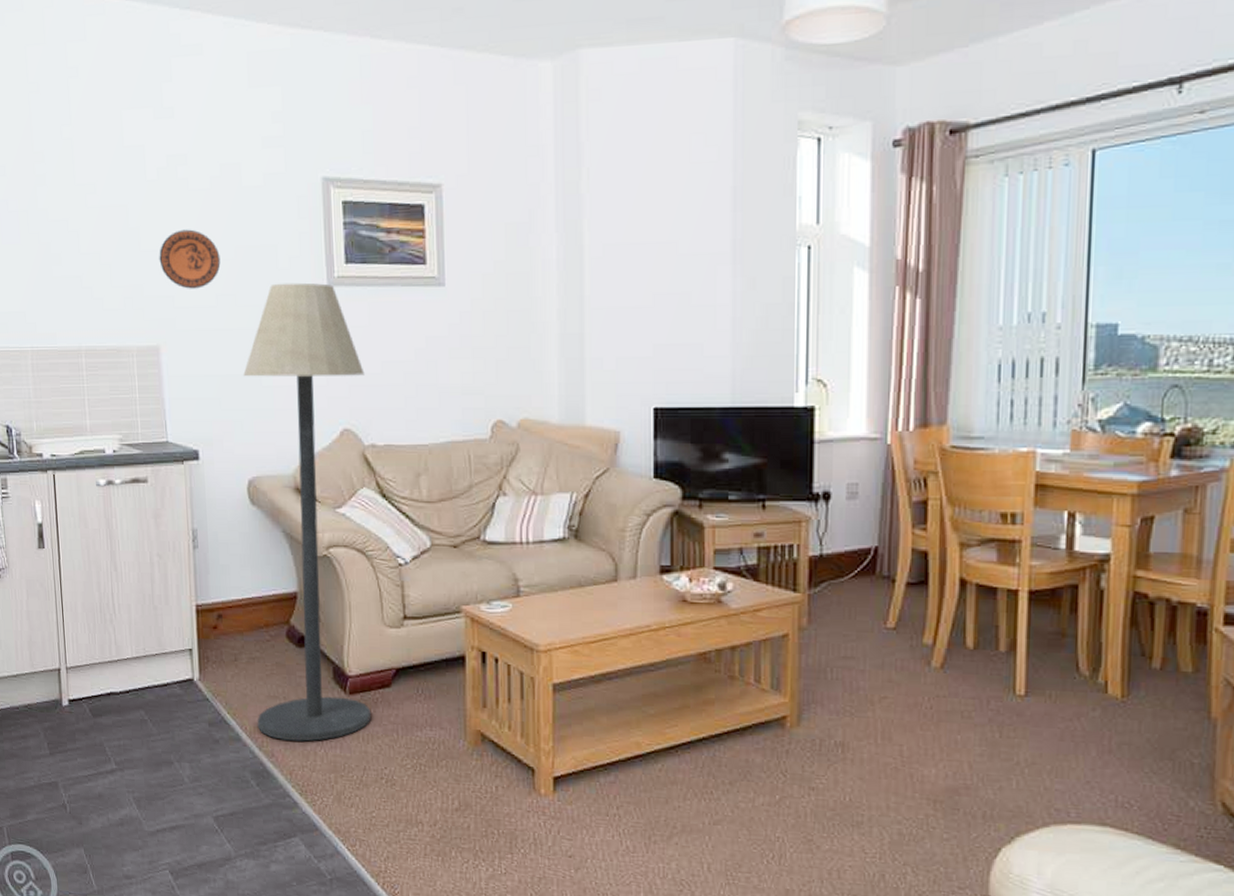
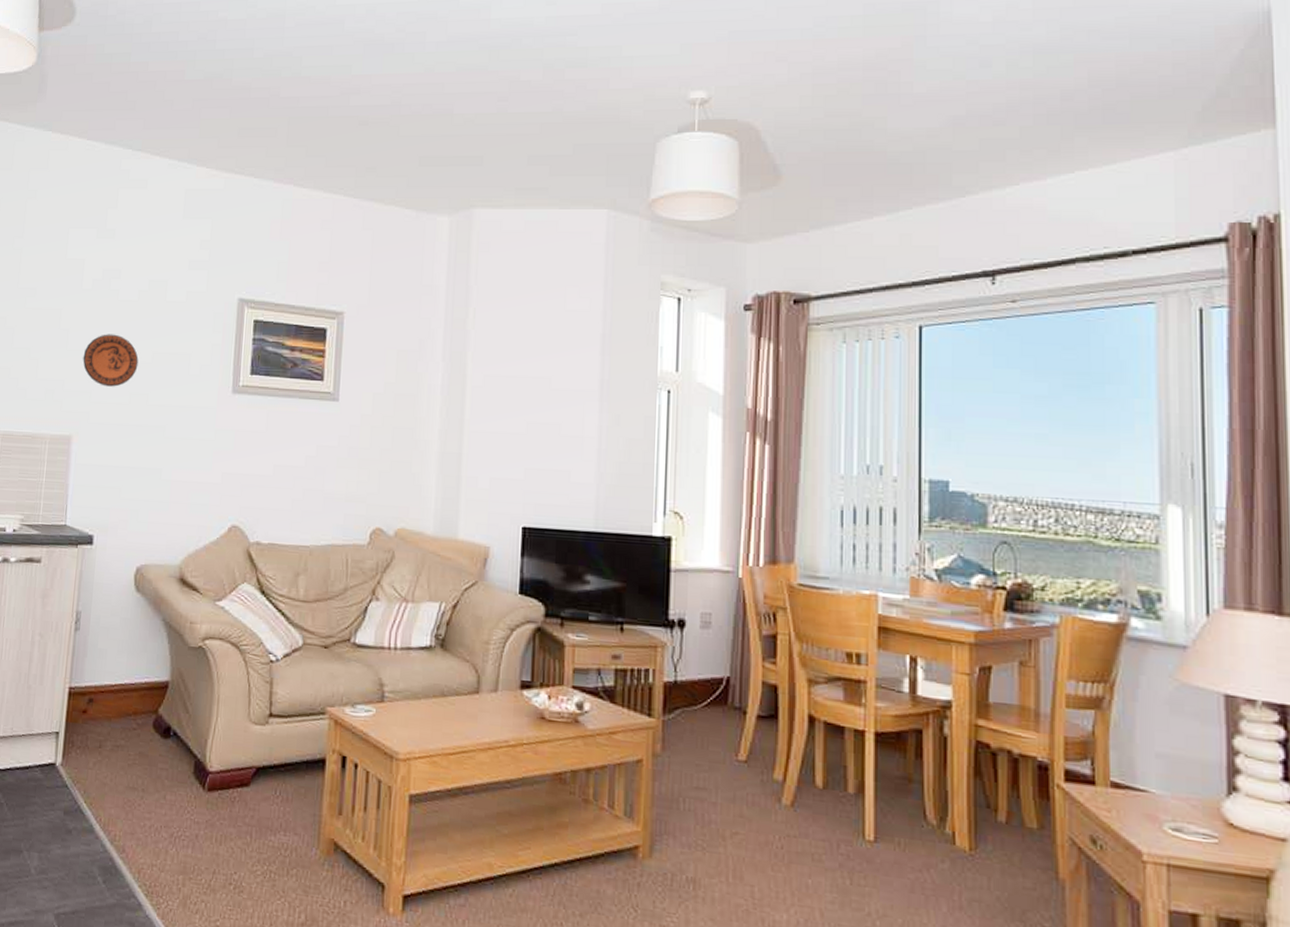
floor lamp: present [243,282,370,742] -> none [112,387,257,839]

